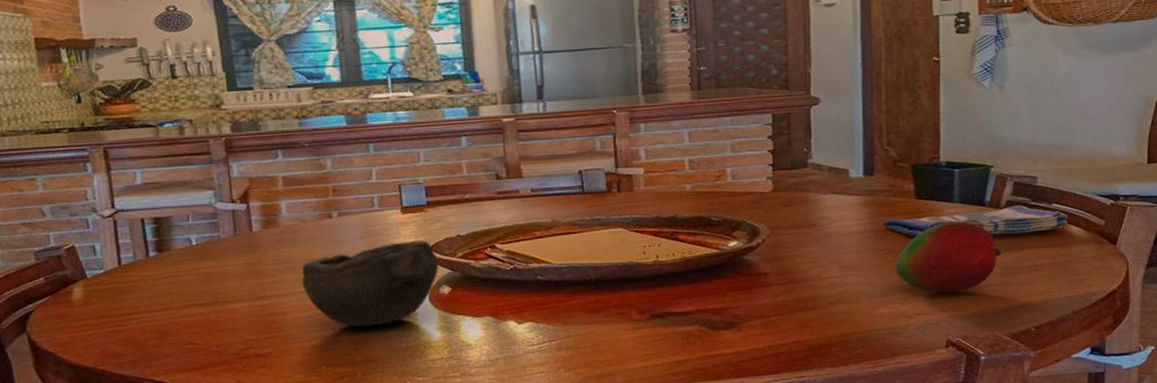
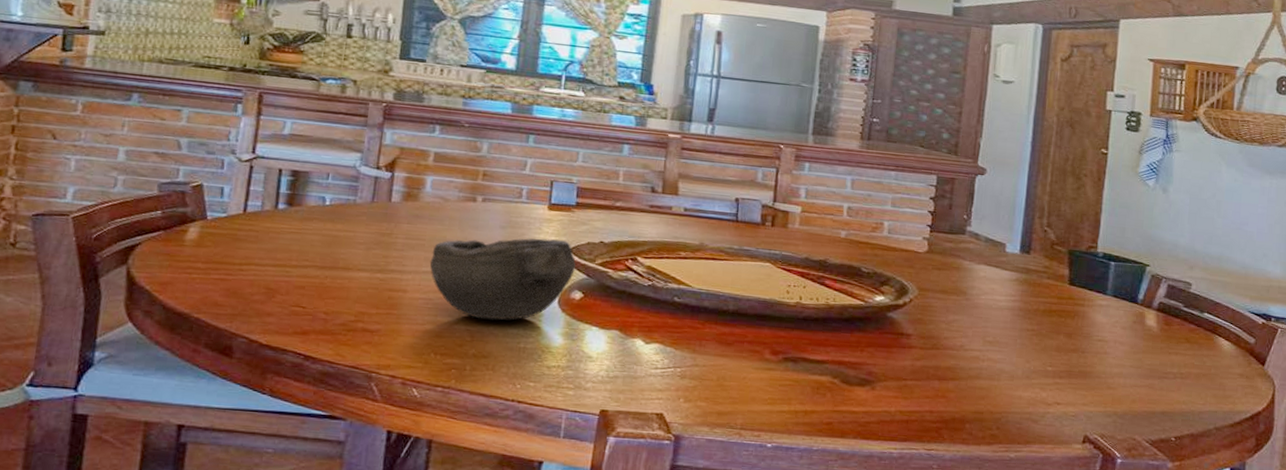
dish towel: present [882,205,1068,237] -> none [1033,301,1219,340]
fruit: present [895,221,1001,293] -> none [1040,313,1149,387]

